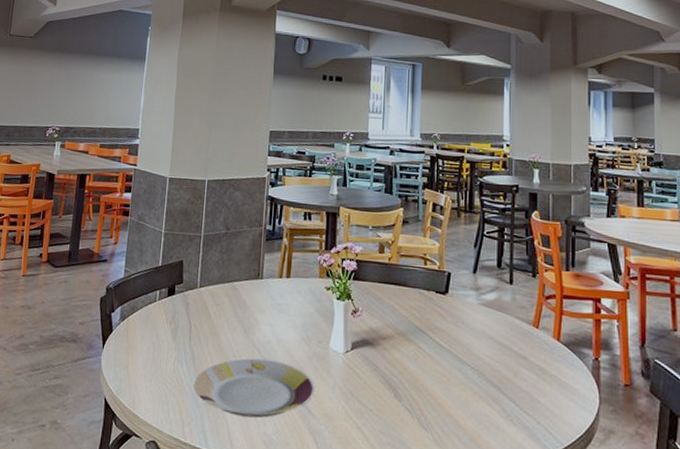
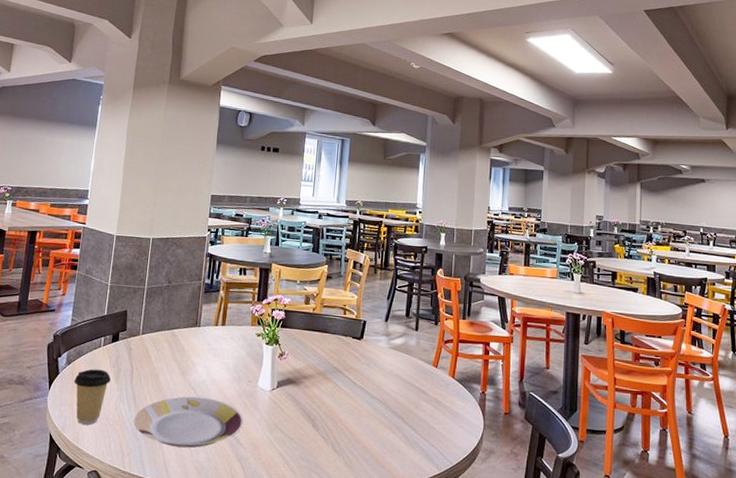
coffee cup: none [128,325,168,389] -> present [74,369,111,425]

